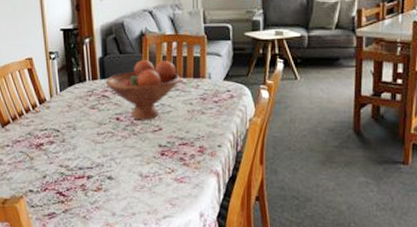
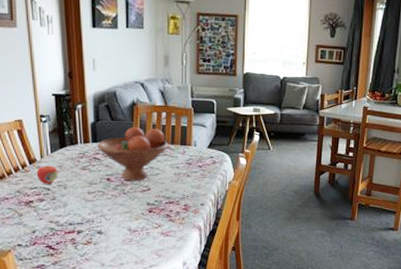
apple: none [46,105,68,125] -> present [36,165,58,184]

